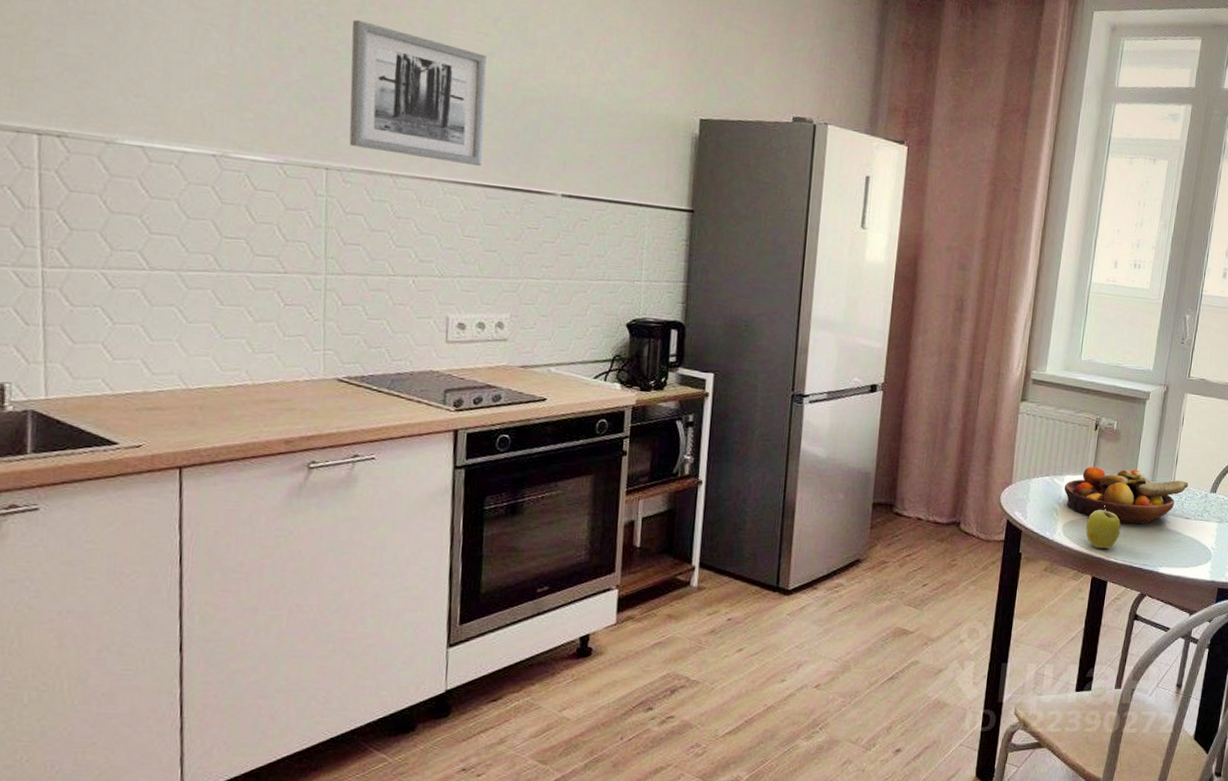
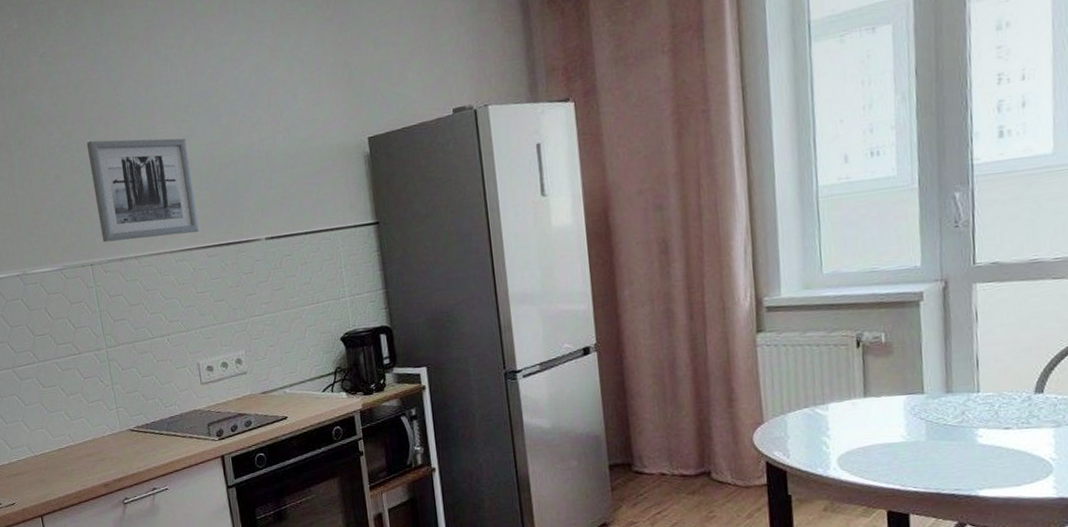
fruit bowl: present [1064,466,1188,524] -> none [830,382,1000,446]
apple: present [1086,504,1121,549] -> none [867,428,916,478]

